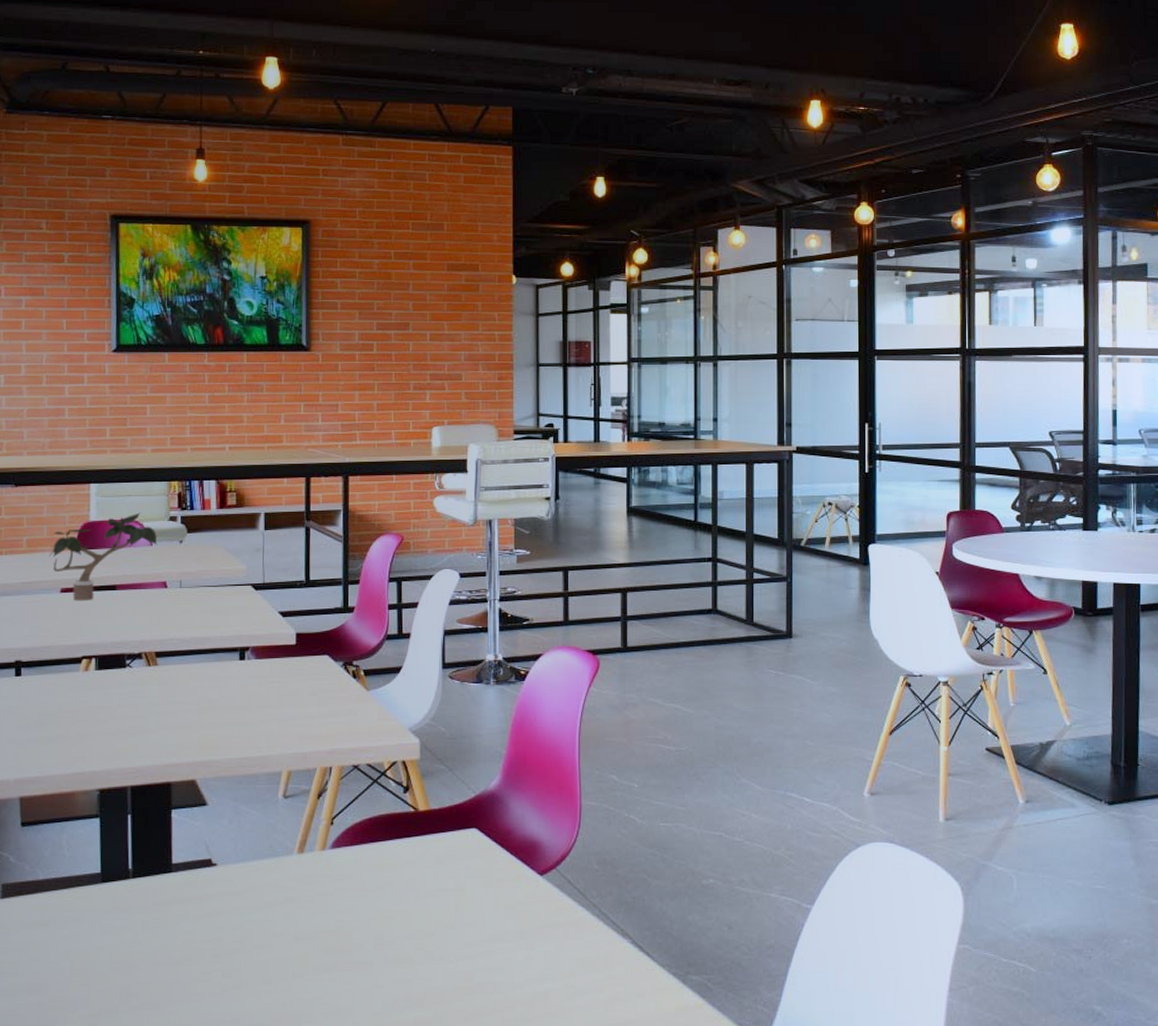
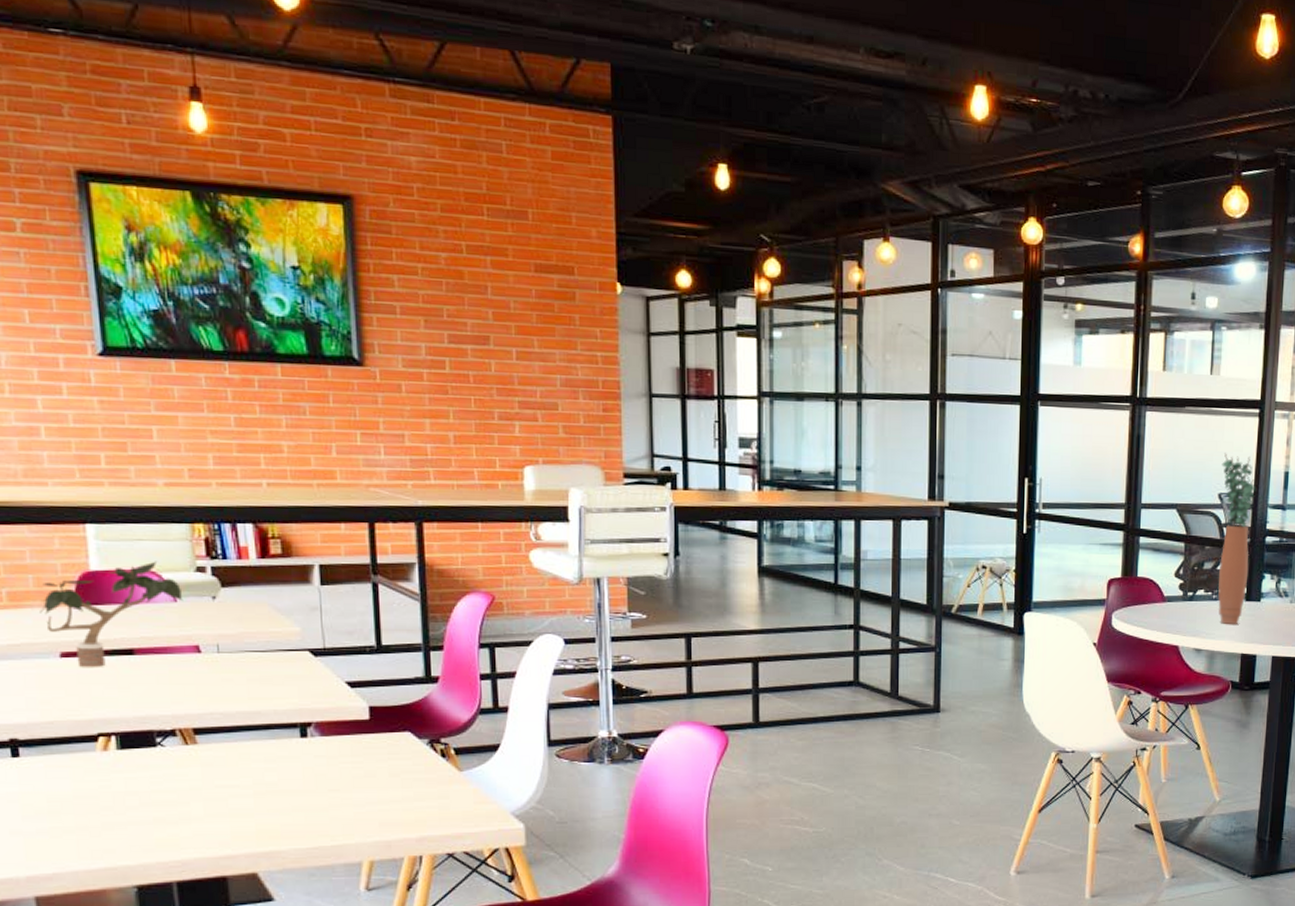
vase: none [1050,395,1086,553] -> present [1218,453,1256,624]

